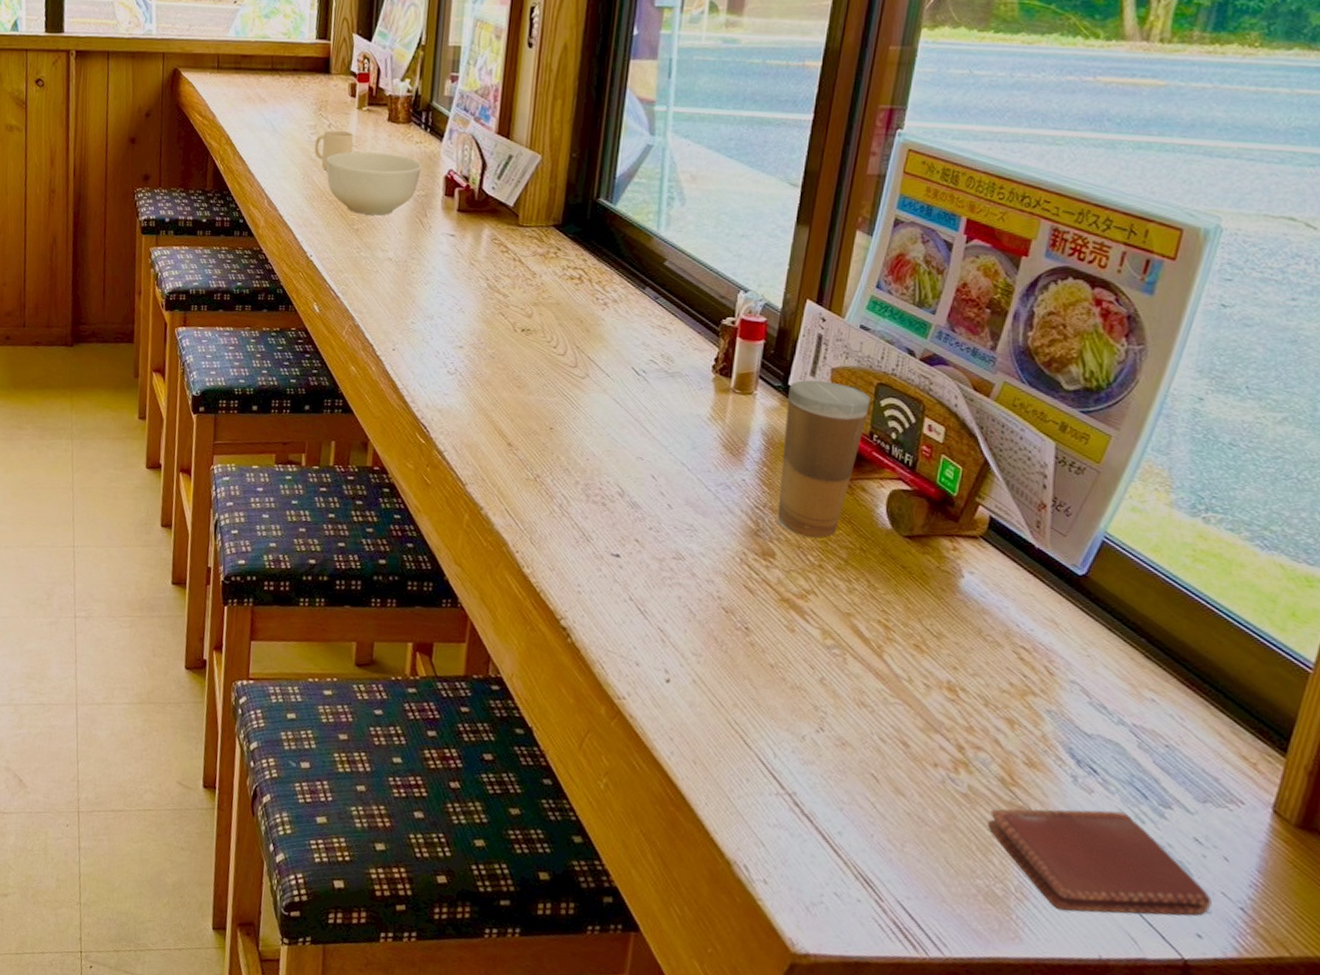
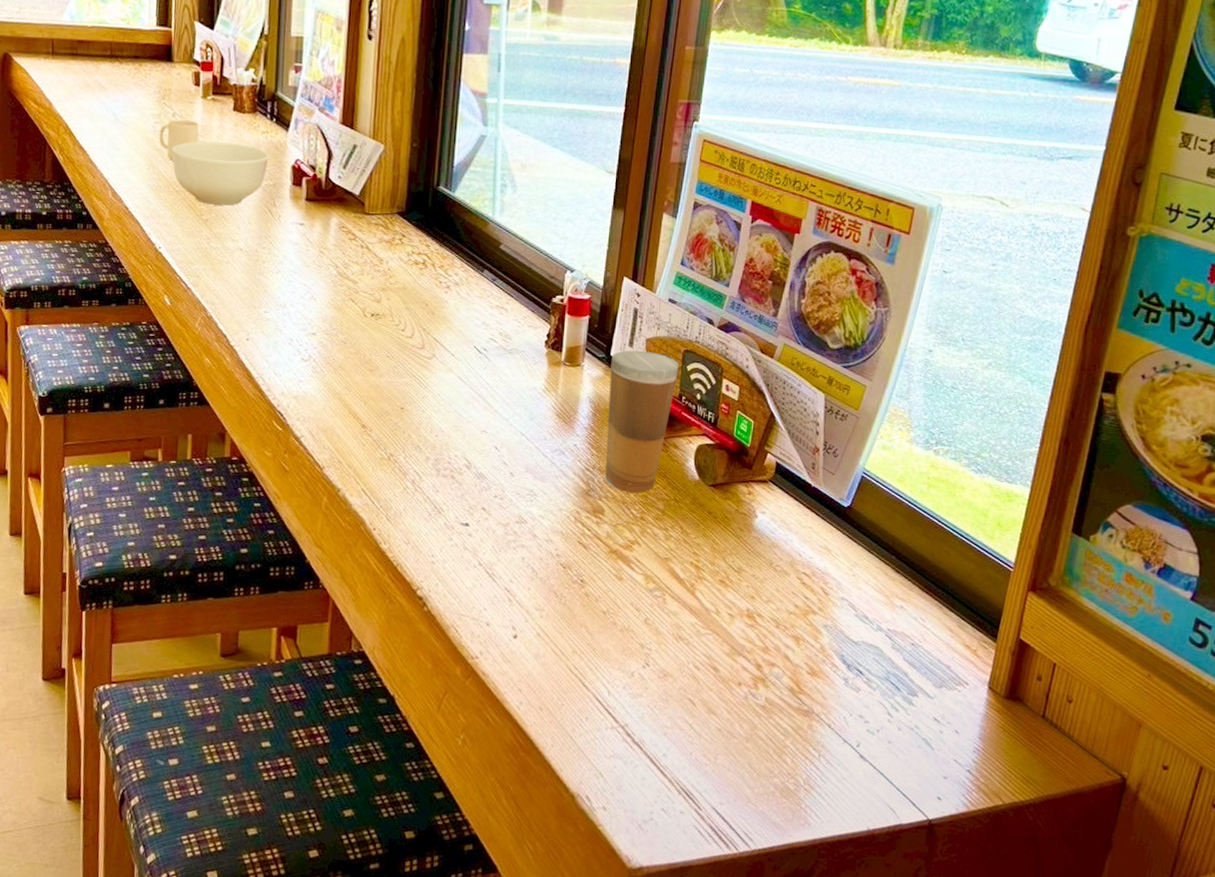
wallet: present [988,808,1212,916] -> none [781,704,948,794]

